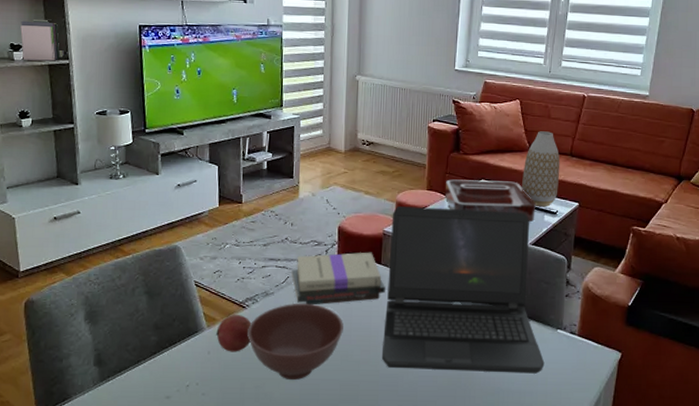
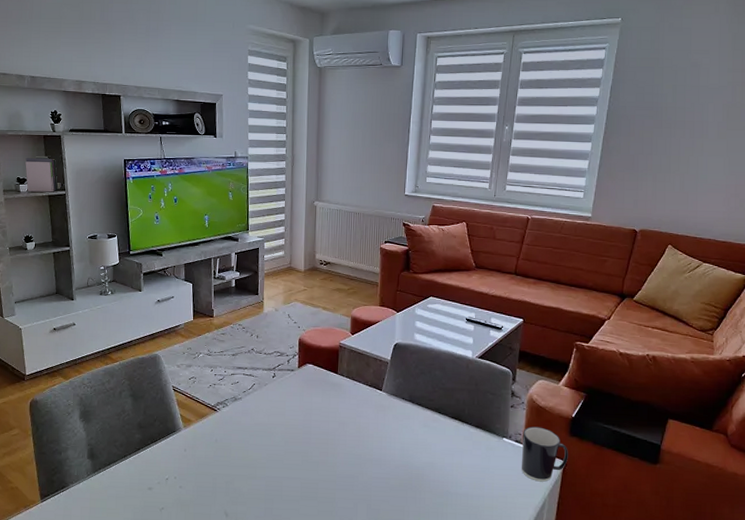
fruit: present [216,315,252,352] -> none [191,417,222,451]
bowl: present [247,303,343,380] -> none [219,408,304,477]
books: present [291,252,385,305] -> none [257,362,342,410]
laptop computer: present [381,206,545,374] -> none [338,321,491,479]
decorative tray: present [444,179,536,223] -> none [396,296,482,337]
vase: present [522,131,561,206] -> none [469,251,505,322]
mug: none [576,317,625,375] -> present [521,426,569,482]

